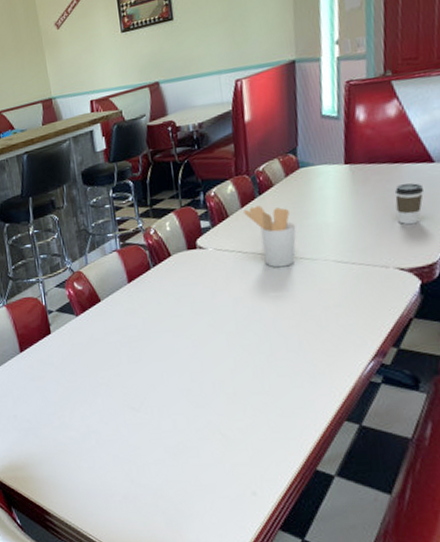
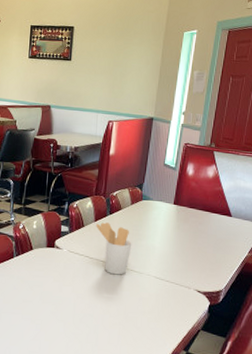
coffee cup: present [394,183,424,225] -> none [202,228,221,259]

